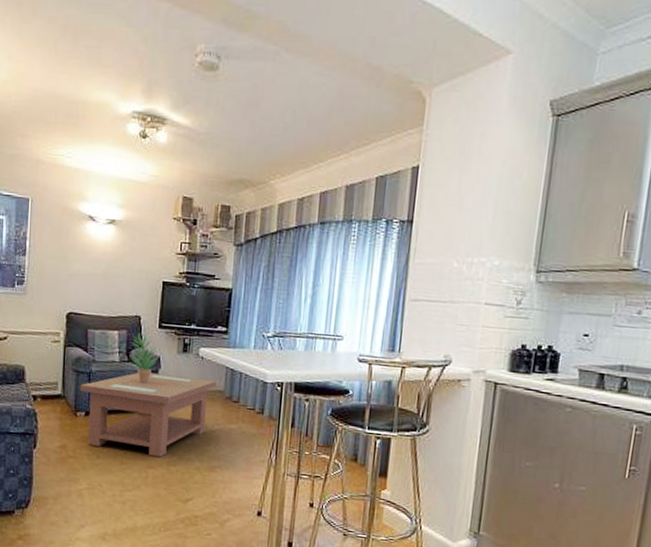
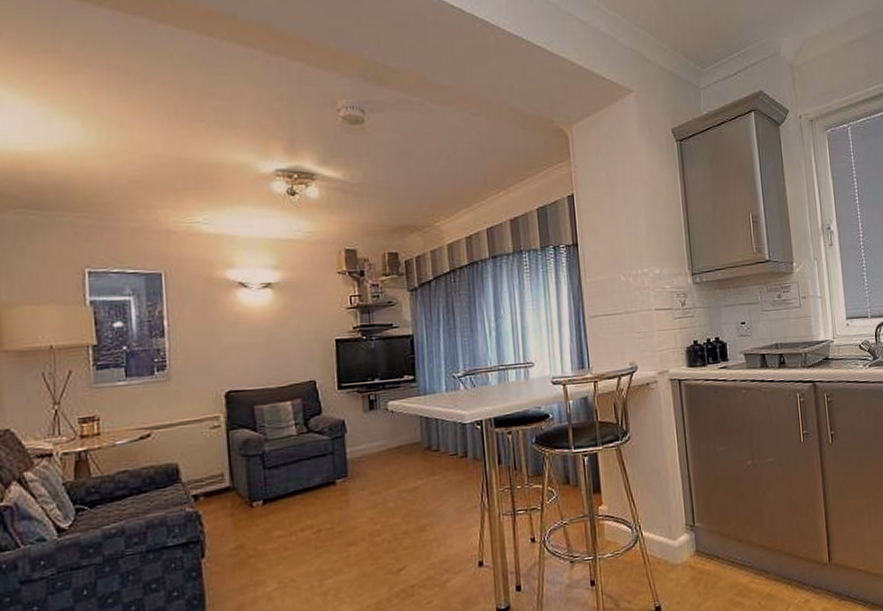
coffee table: present [79,373,217,457] -> none [252,433,412,537]
potted plant: present [131,333,159,384] -> none [308,399,343,453]

